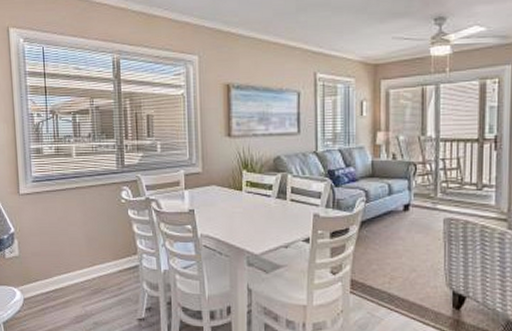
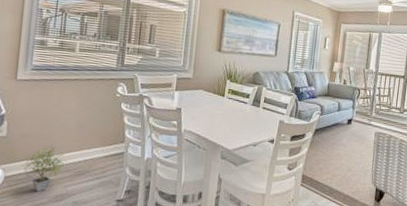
potted plant: none [37,262,83,313] -> present [20,145,69,192]

